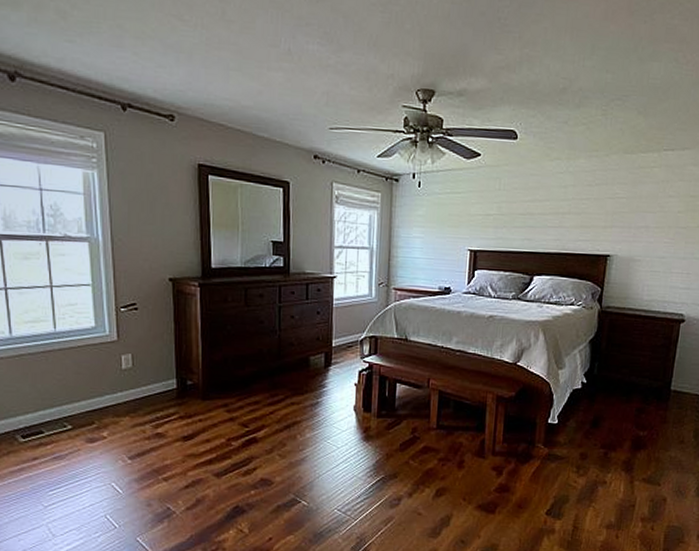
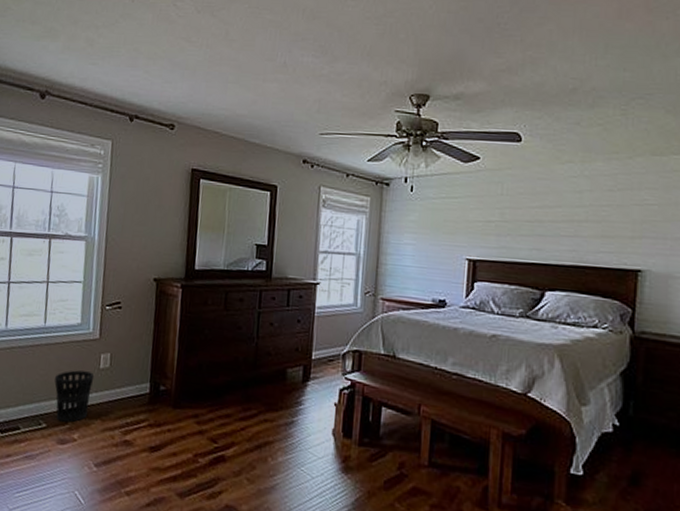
wastebasket: none [75,372,117,422] -> present [54,370,95,423]

